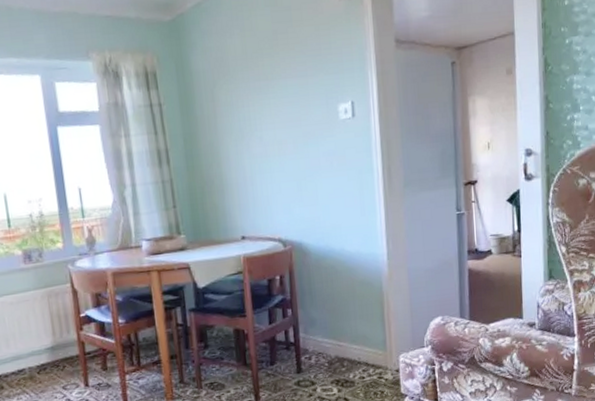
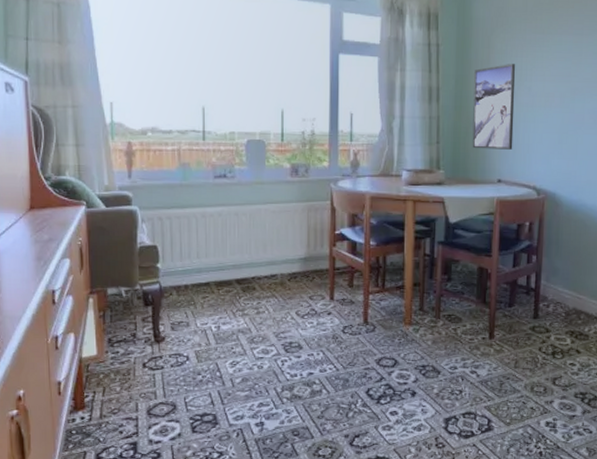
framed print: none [202,115,253,208] -> present [472,64,516,150]

